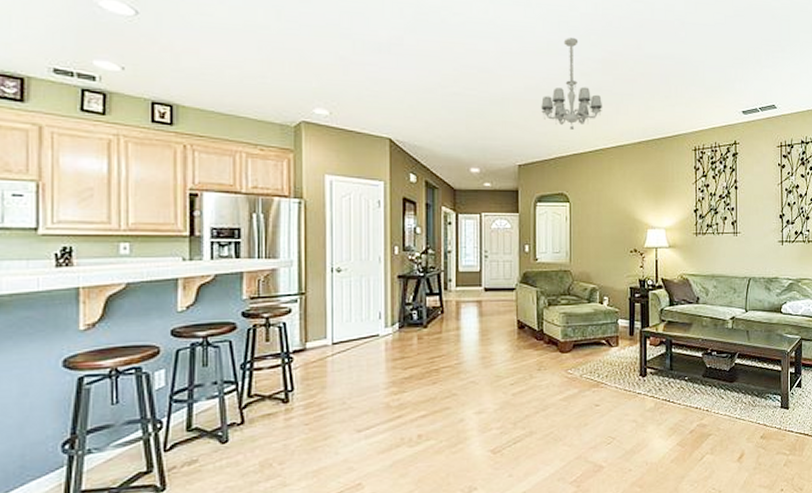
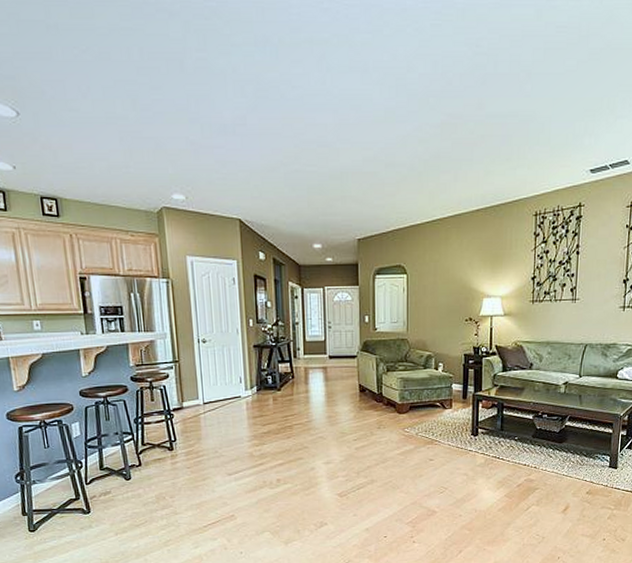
chandelier: present [541,38,602,130] -> none [379,103,440,200]

